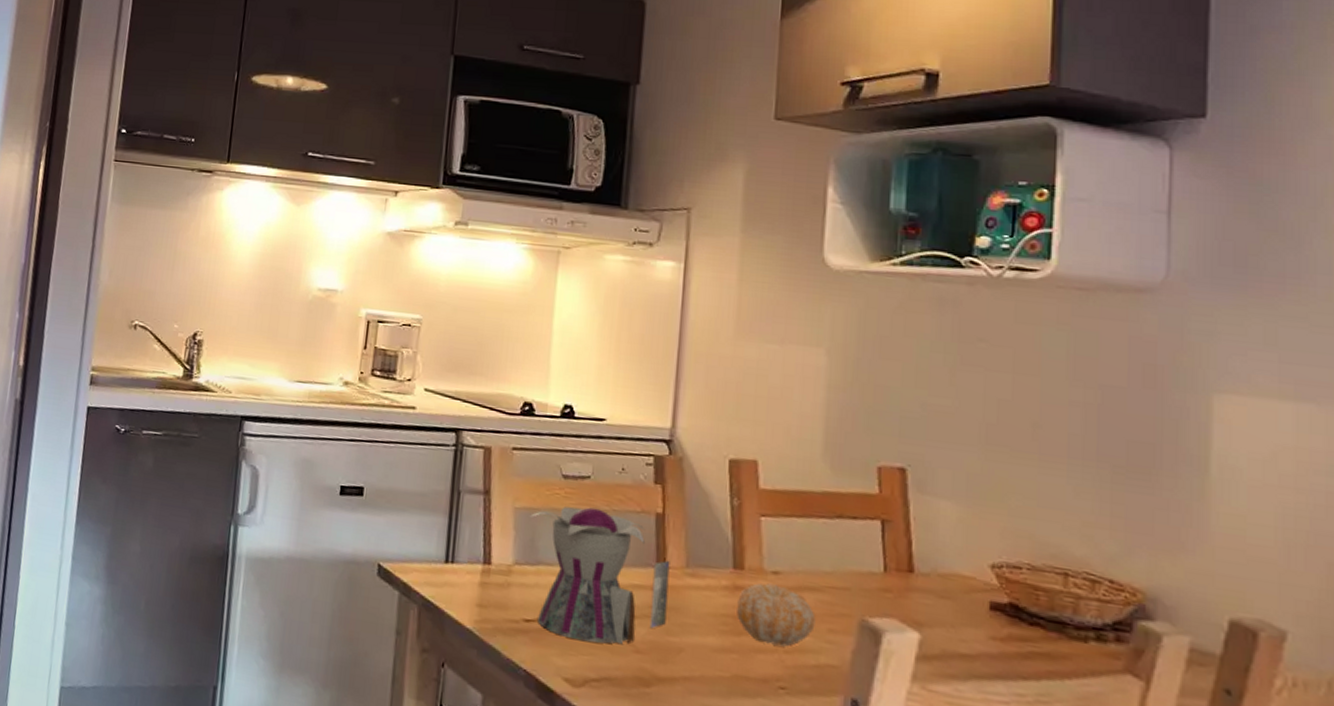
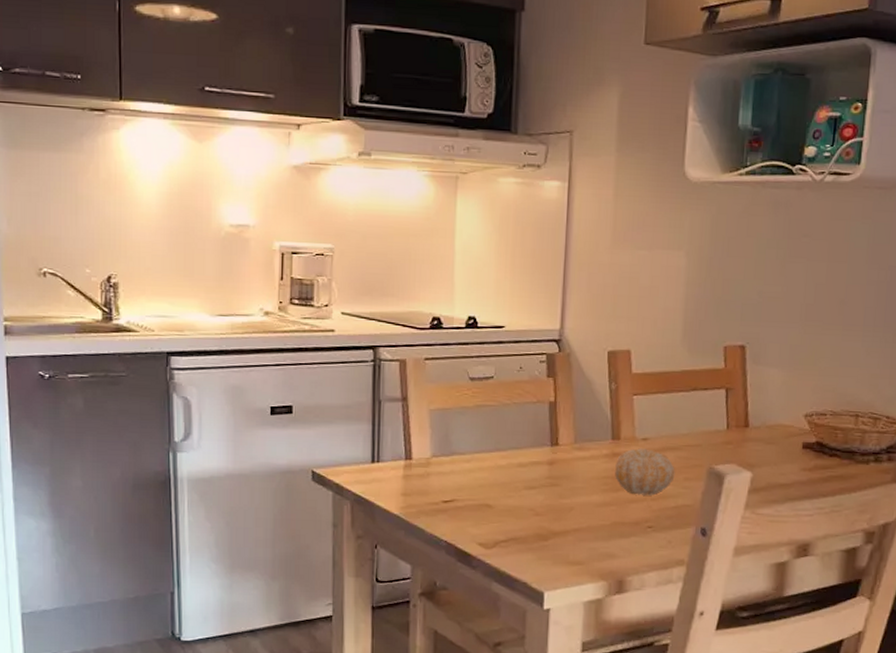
teapot: present [530,506,670,645] -> none [444,403,562,513]

